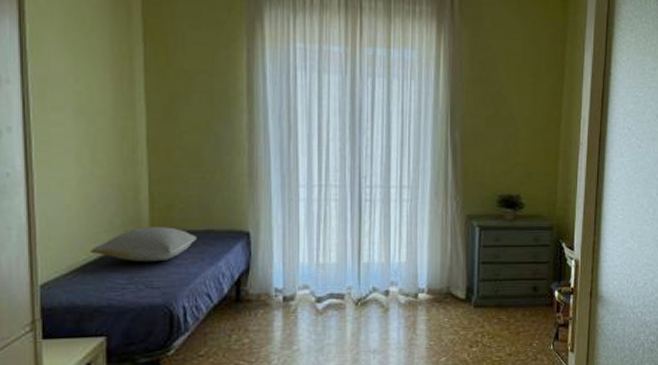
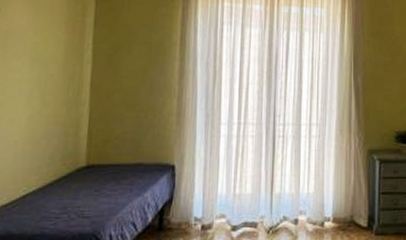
pillow: present [90,227,197,263] -> none [30,161,127,193]

